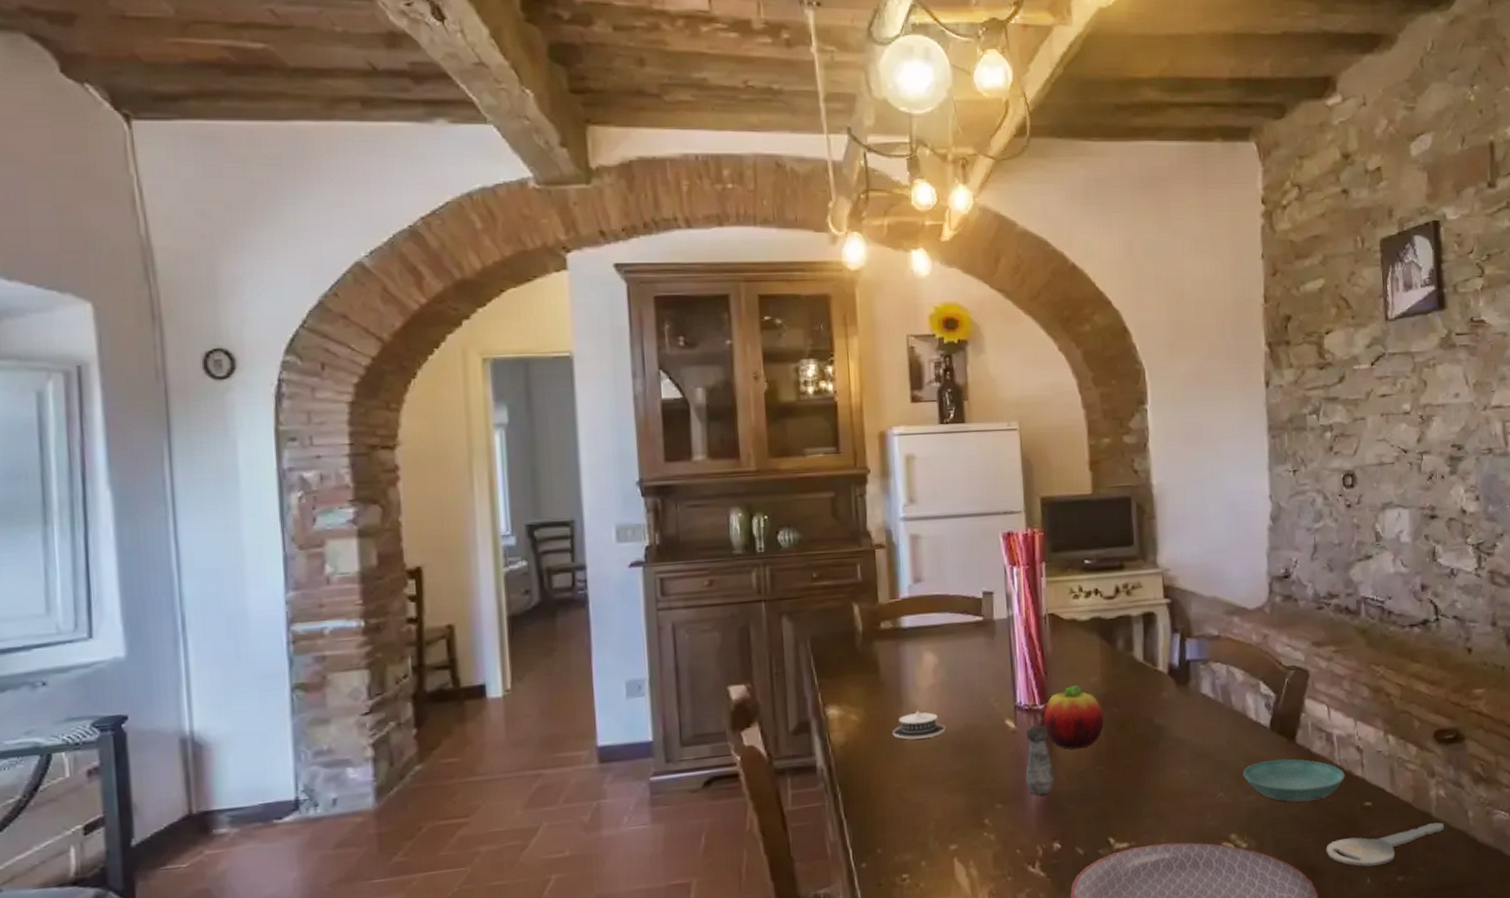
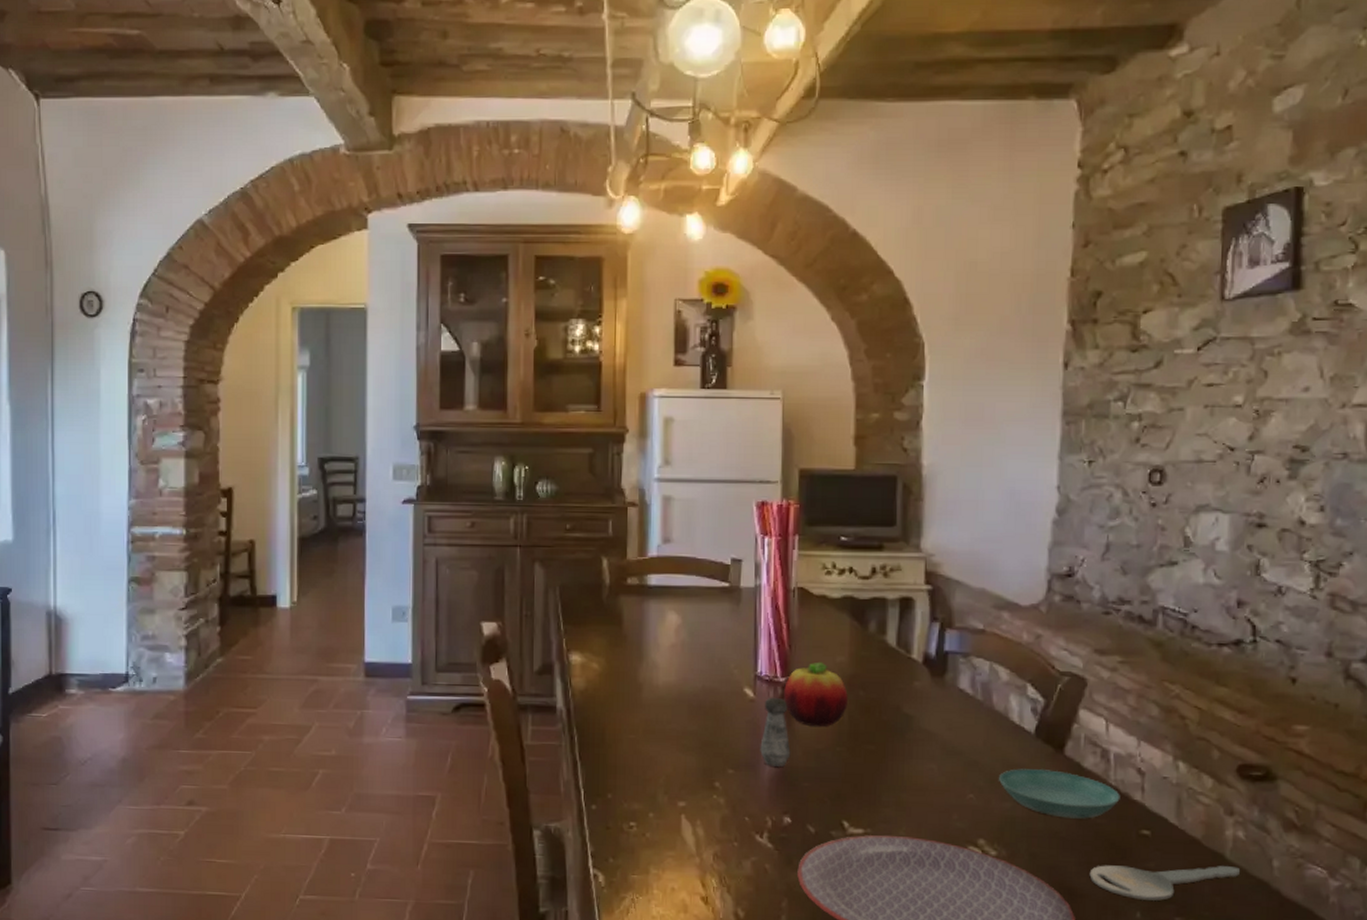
architectural model: present [893,709,945,740] -> none [631,666,683,695]

